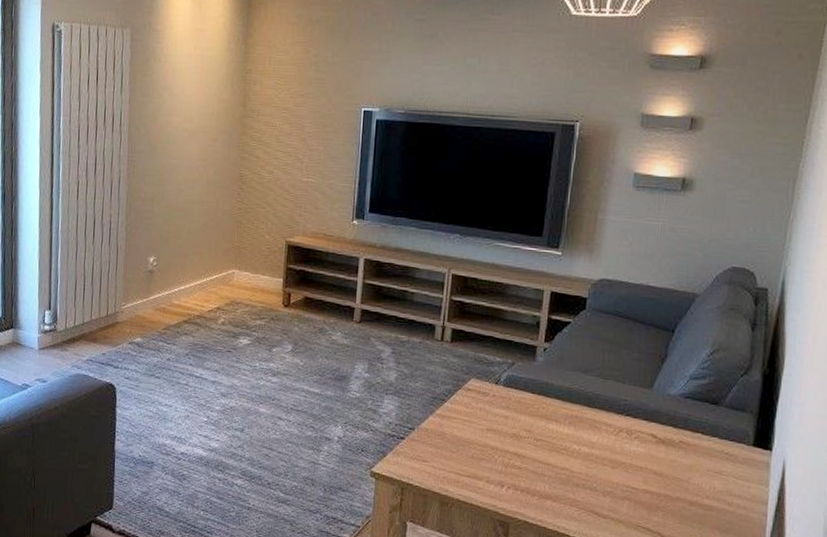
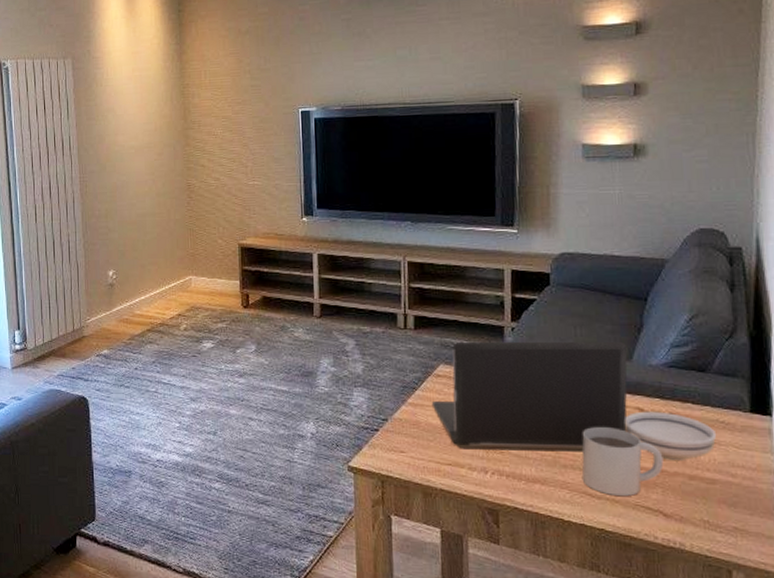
laptop computer: none [458,358,649,473] -> present [431,342,628,452]
mug: none [591,449,669,518] -> present [581,427,664,497]
bowl: none [638,438,720,487] -> present [625,411,717,460]

